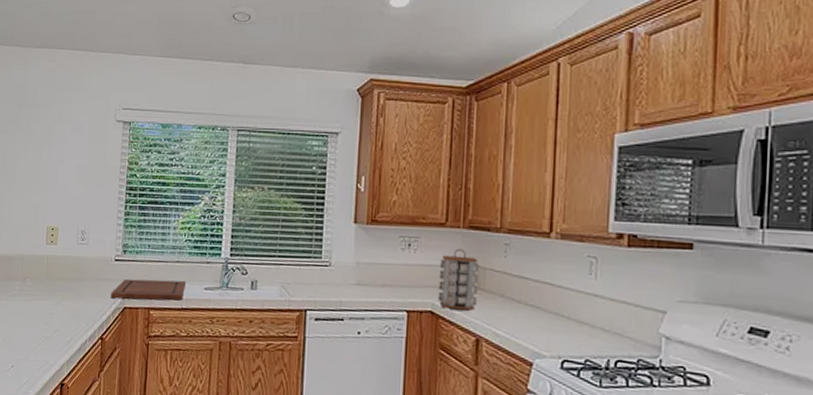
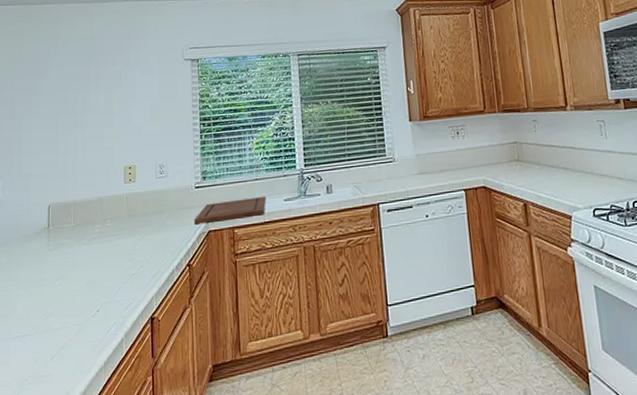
spice rack: present [438,248,480,311] -> none [484,129,519,182]

